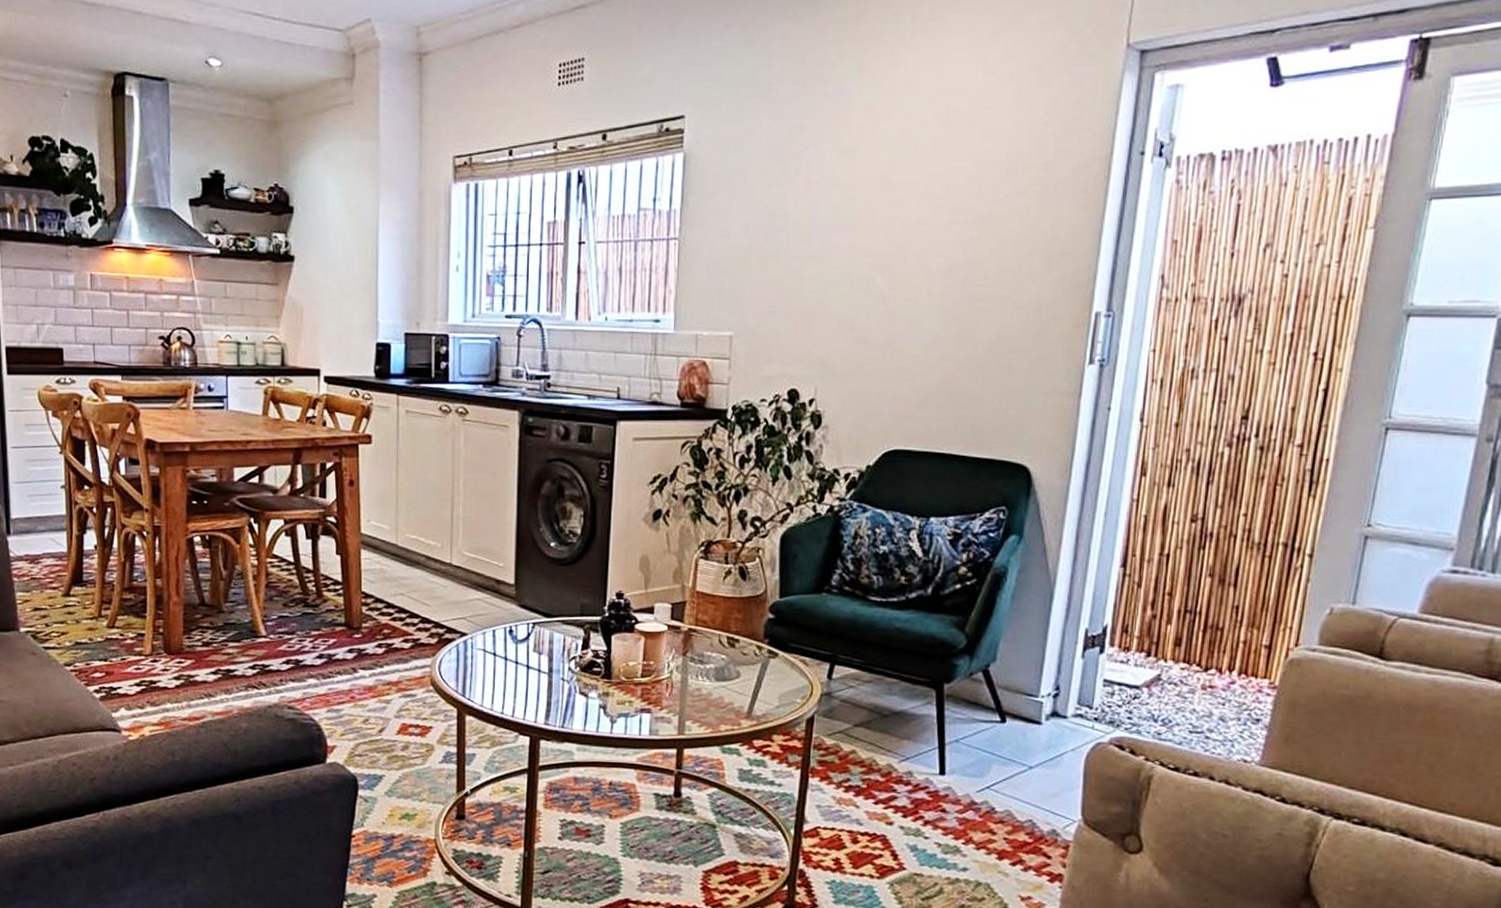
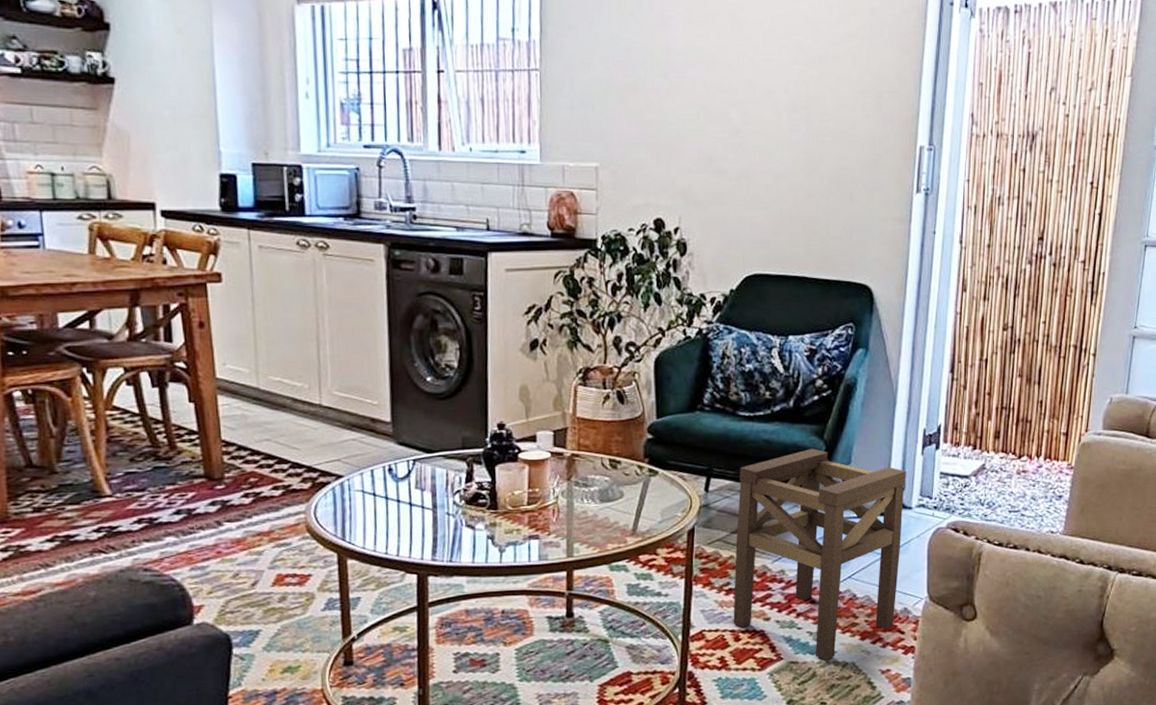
stool: none [851,641,1062,877] -> present [733,448,906,660]

